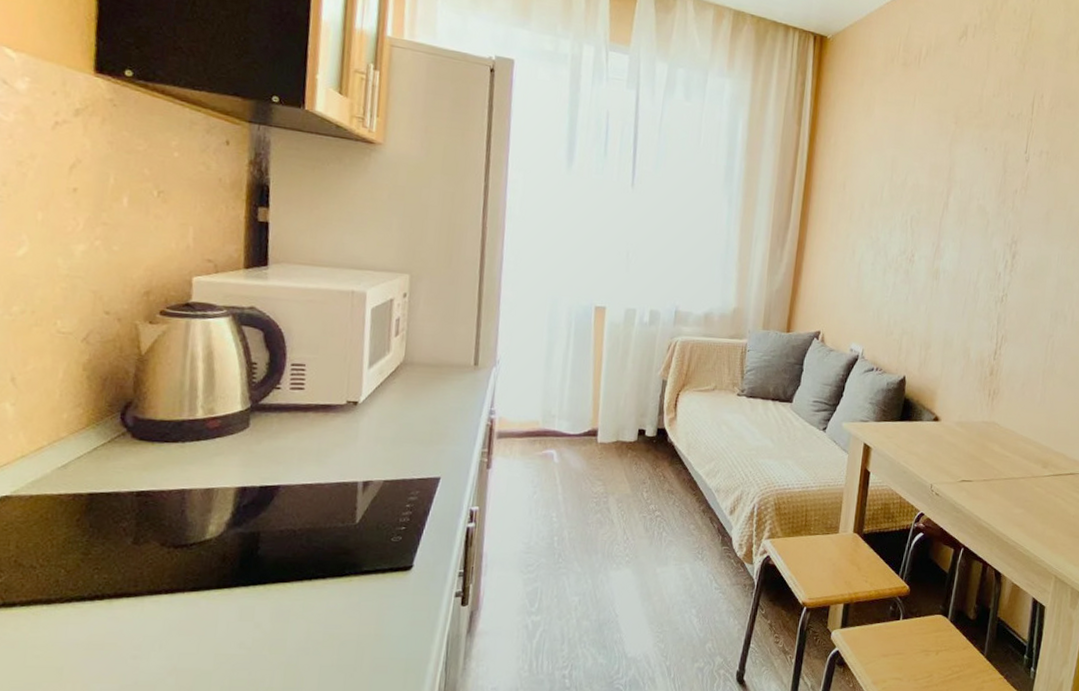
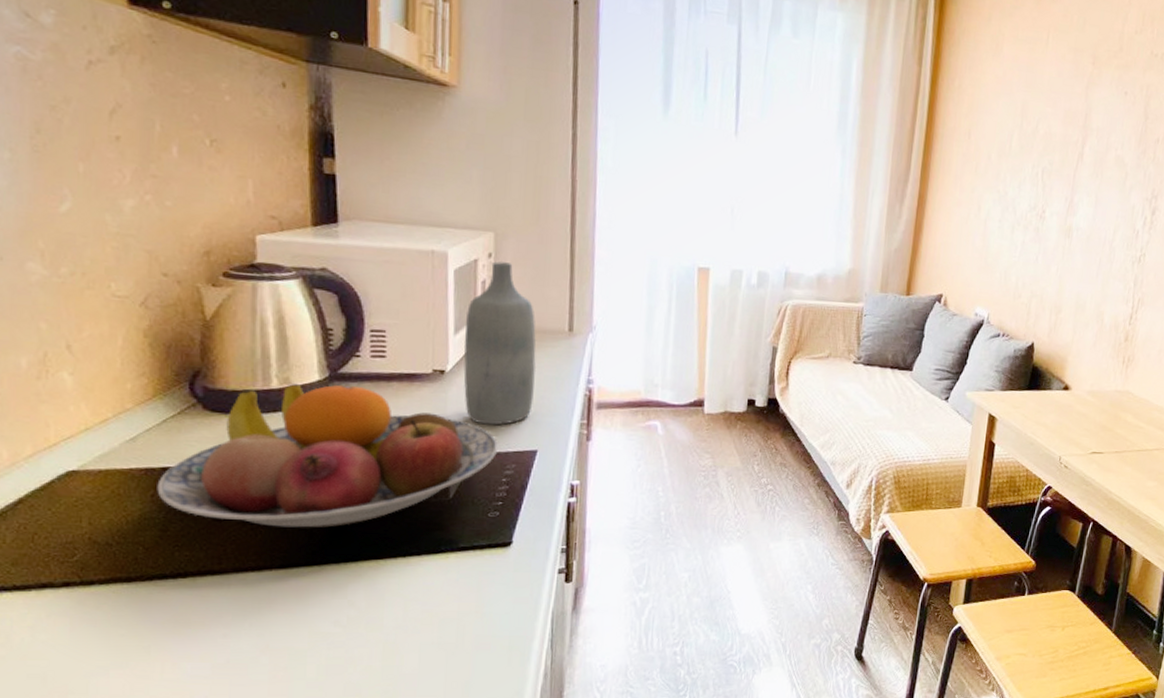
fruit bowl: none [82,413,404,552] -> present [157,383,499,528]
bottle: none [374,301,444,454] -> present [463,261,536,426]

